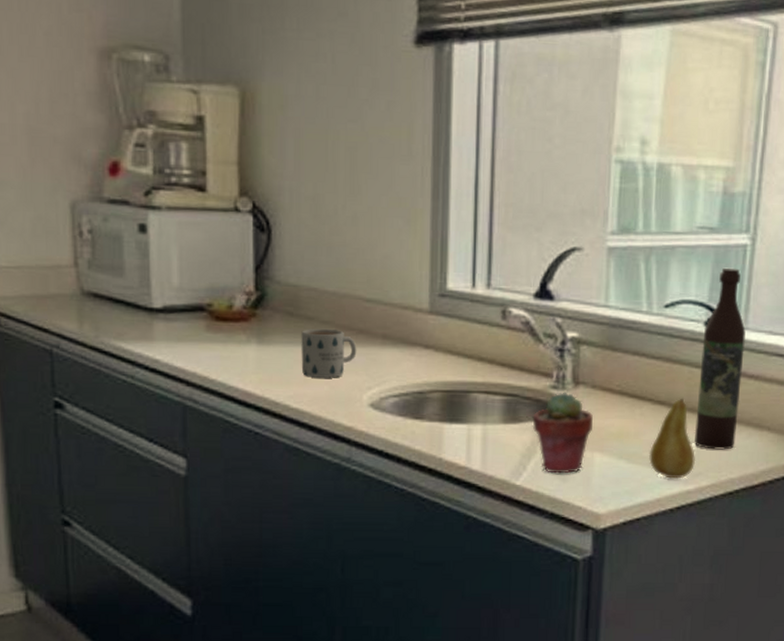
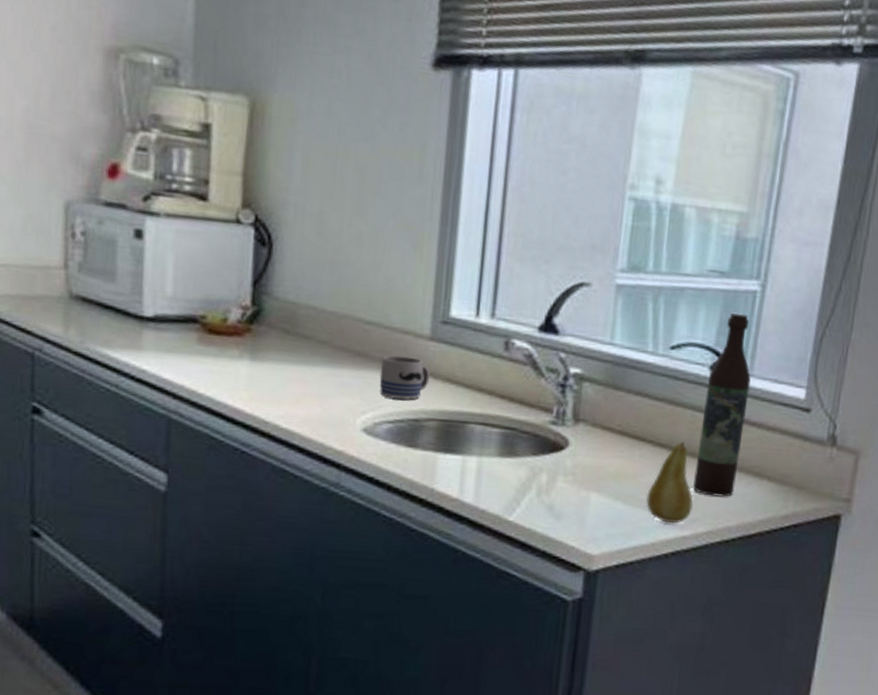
mug: present [301,328,357,378] -> none [294,348,353,400]
mug: none [382,331,431,373] -> present [379,355,430,400]
potted succulent: present [532,392,593,474] -> none [528,428,592,512]

